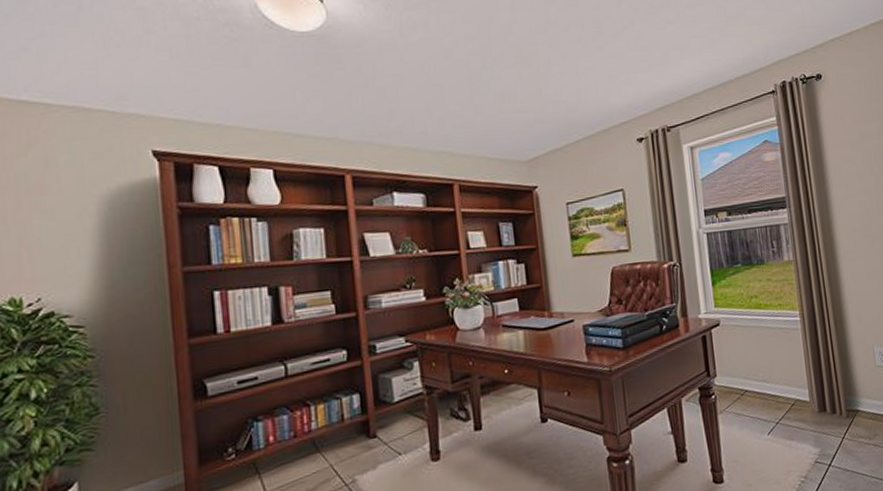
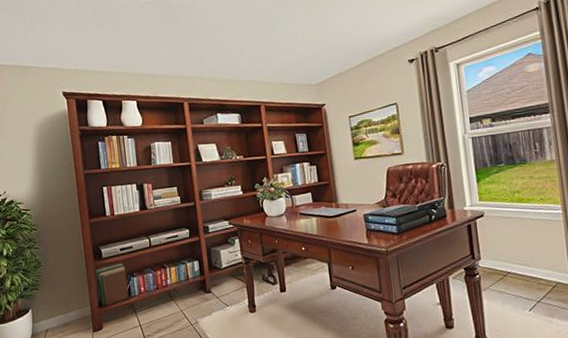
books: none [192,402,250,468] -> present [94,263,129,306]

